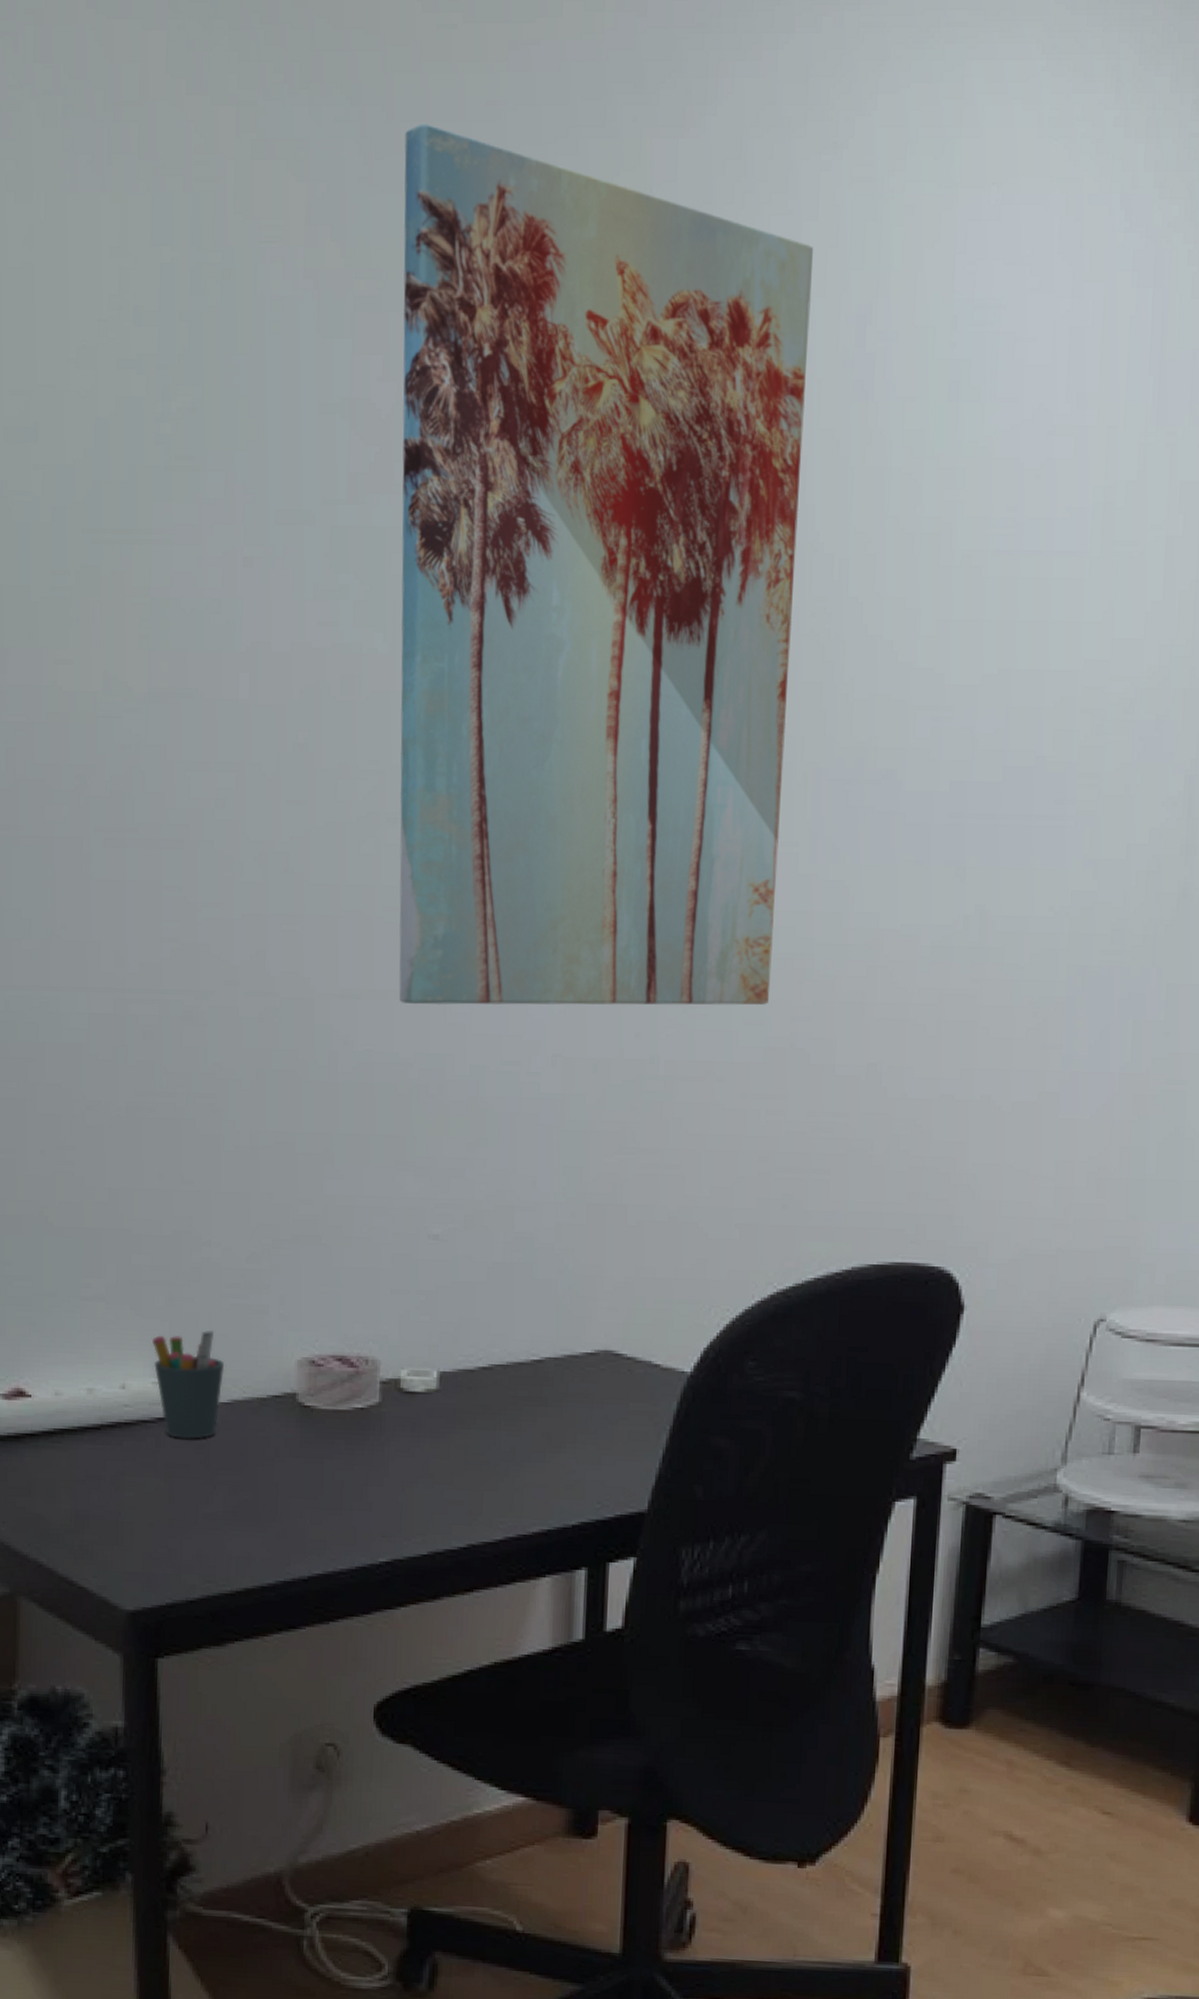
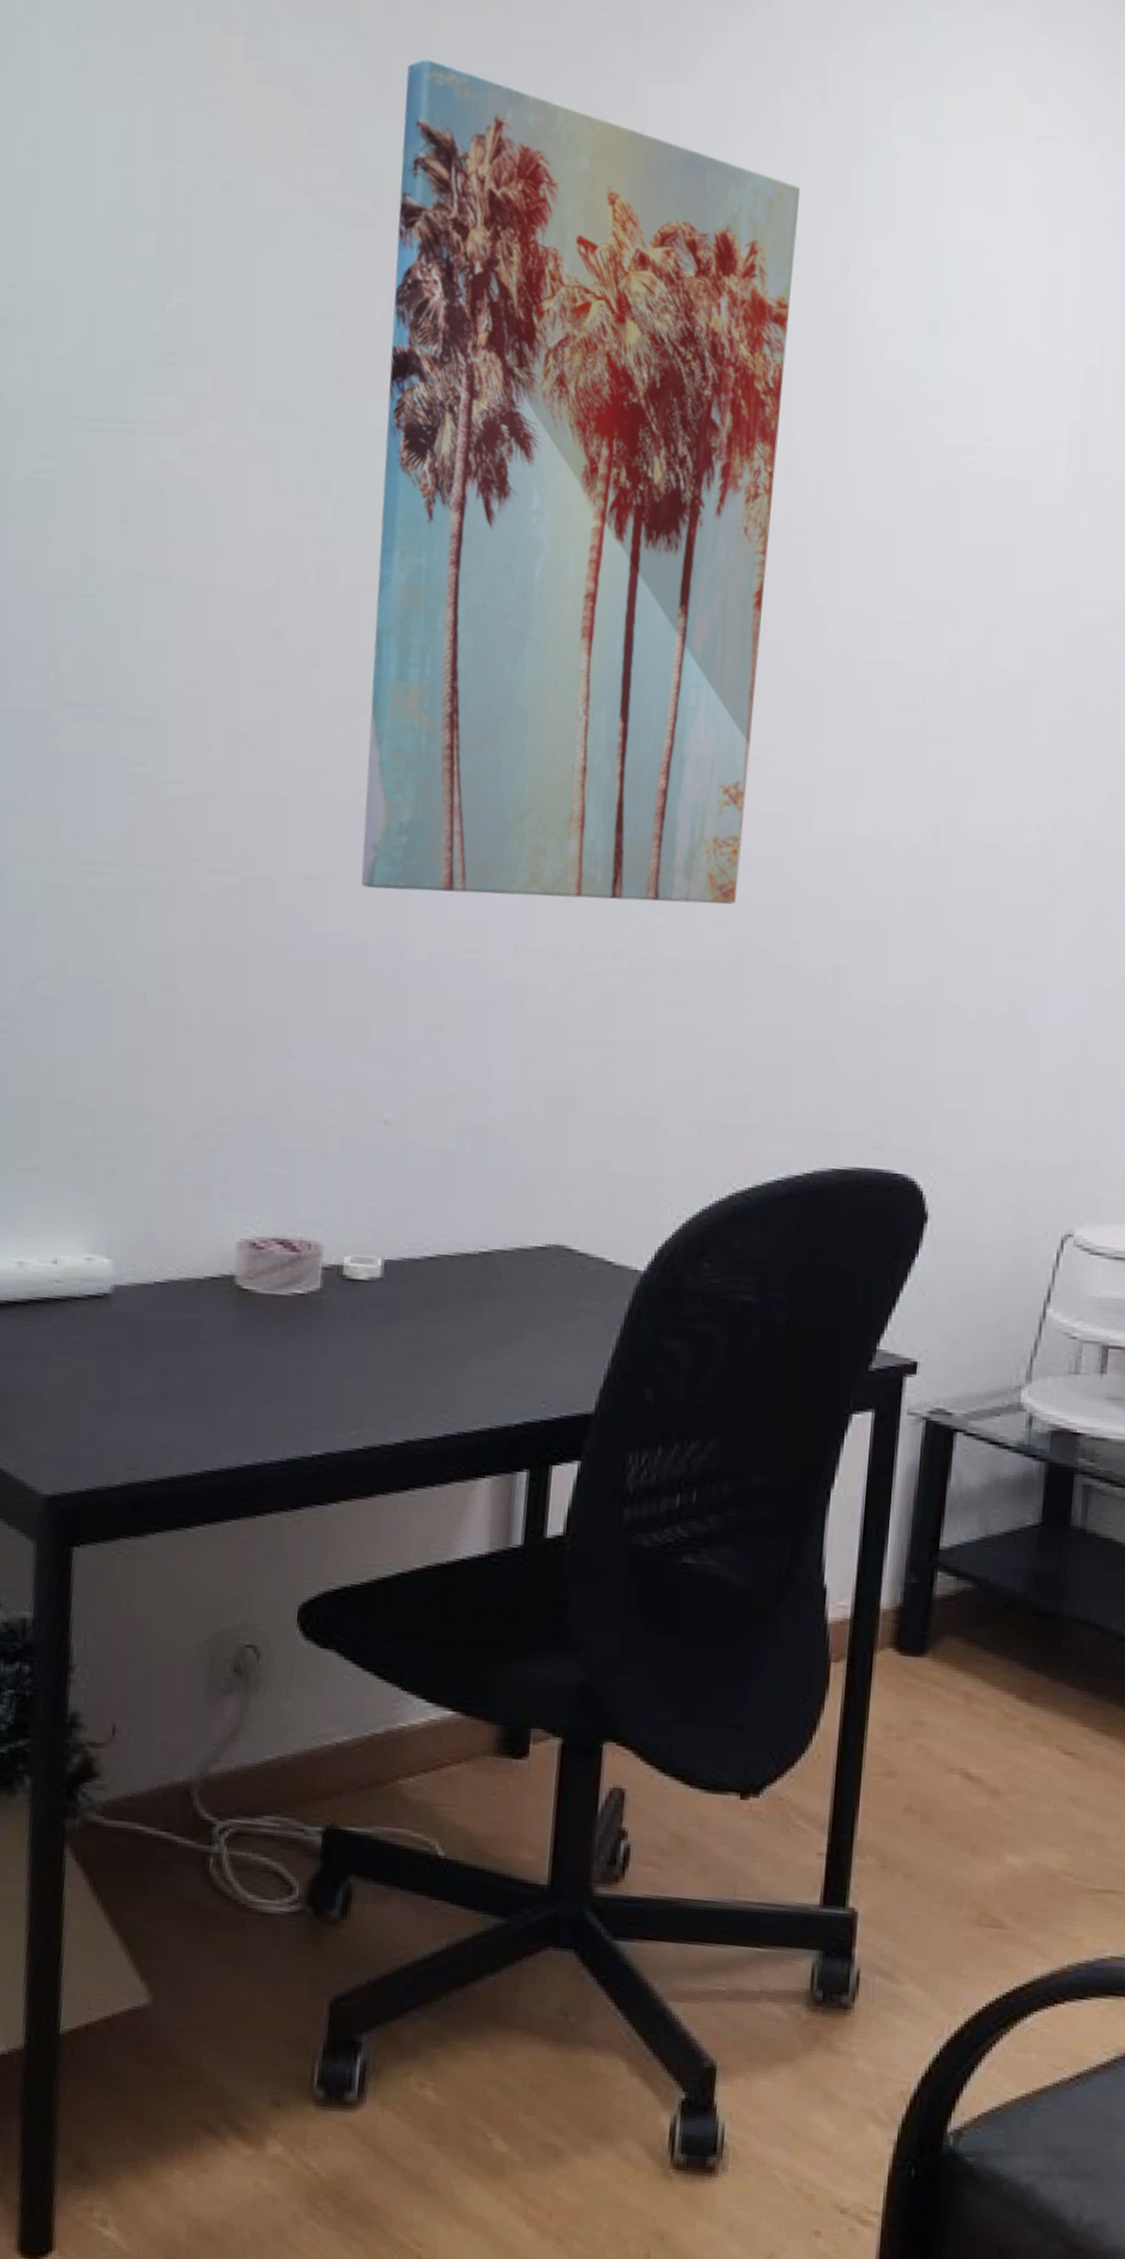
pen holder: present [151,1329,225,1439] -> none [88,1206,162,1319]

